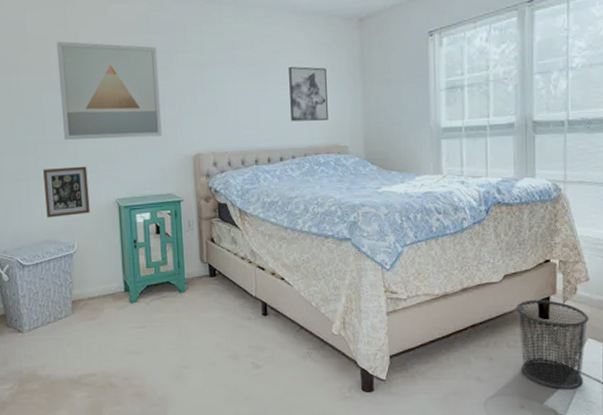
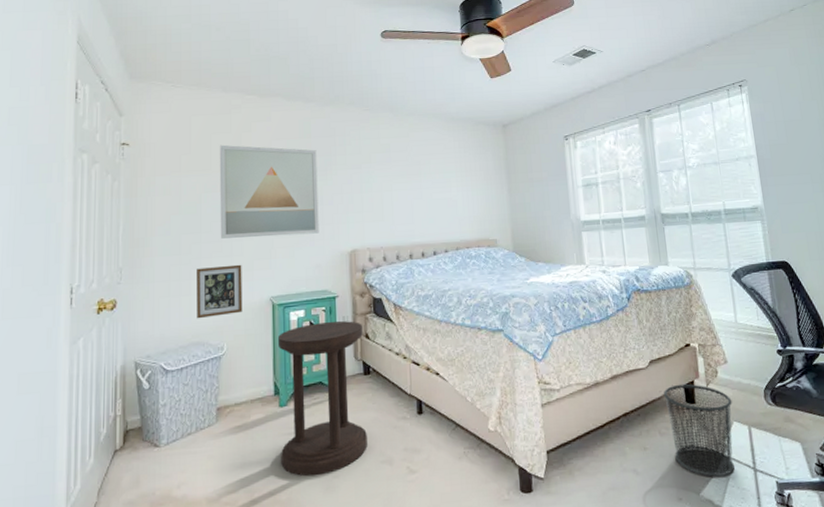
side table: none [126,224,214,366] -> present [278,321,368,477]
wall art: present [289,66,328,122] -> none [440,167,478,218]

